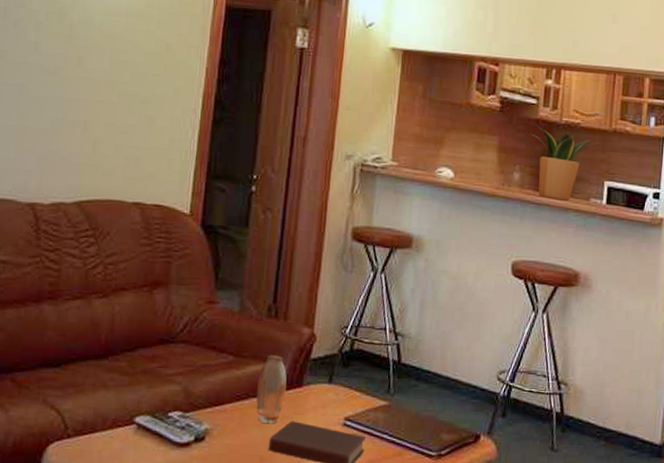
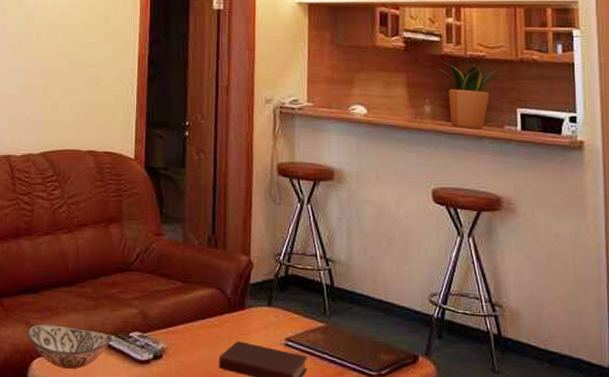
decorative bowl: none [44,403,148,454] -> present [27,324,113,369]
vase: present [256,355,287,424] -> none [204,281,230,344]

